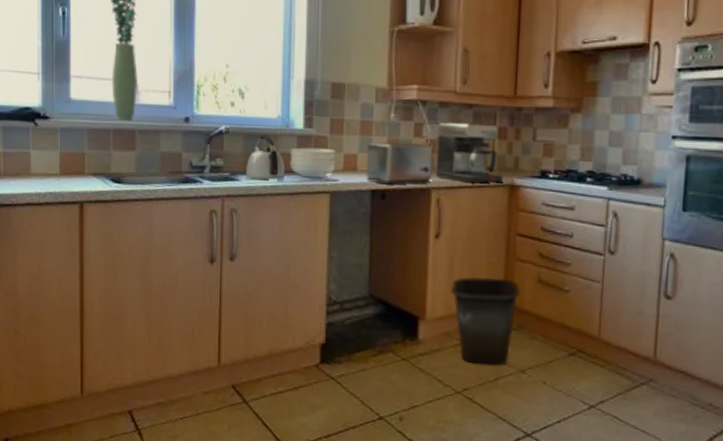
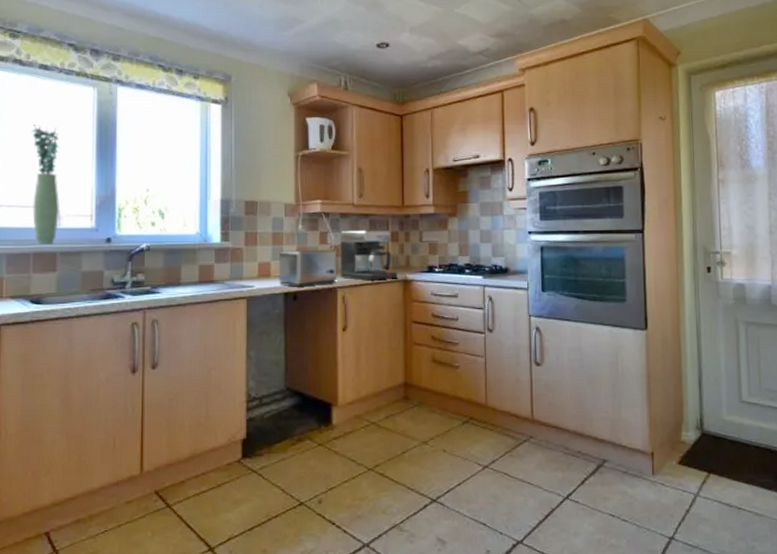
kettle: present [245,133,285,182] -> none [166,249,204,292]
bowl: present [289,147,337,178] -> none [208,259,251,286]
waste bin: present [449,276,521,365] -> none [358,361,419,441]

